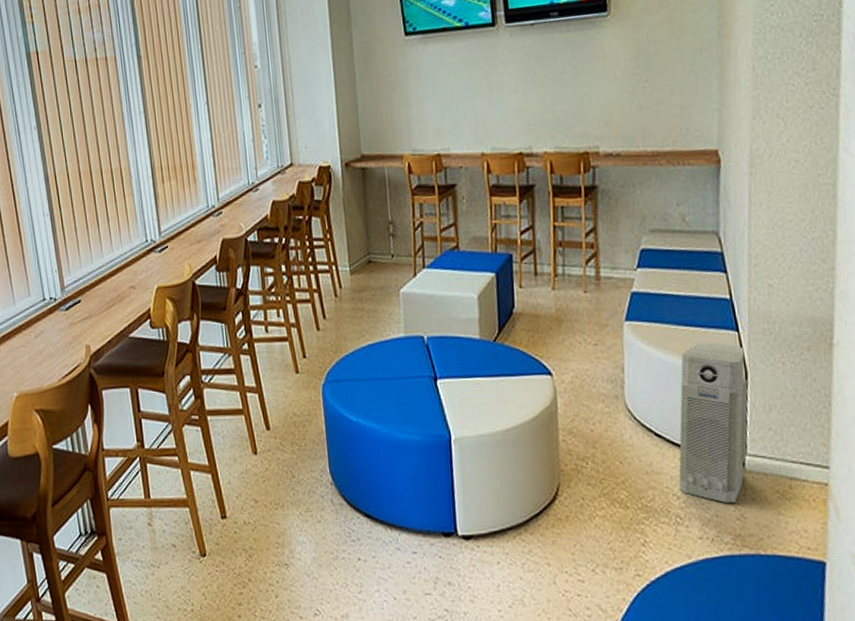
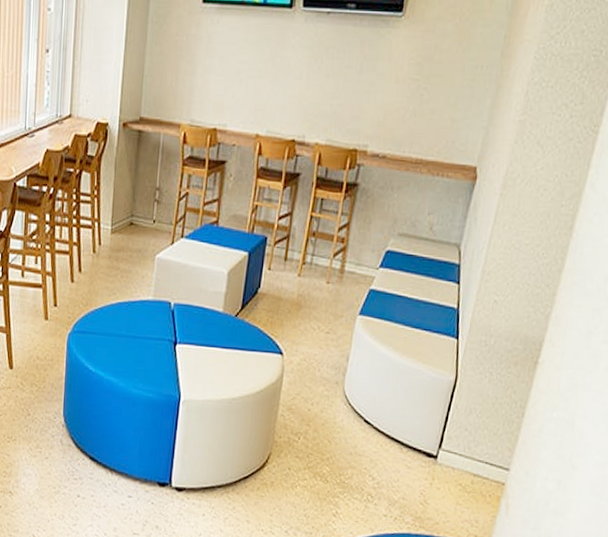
air purifier: present [678,341,748,503] -> none [375,344,459,489]

